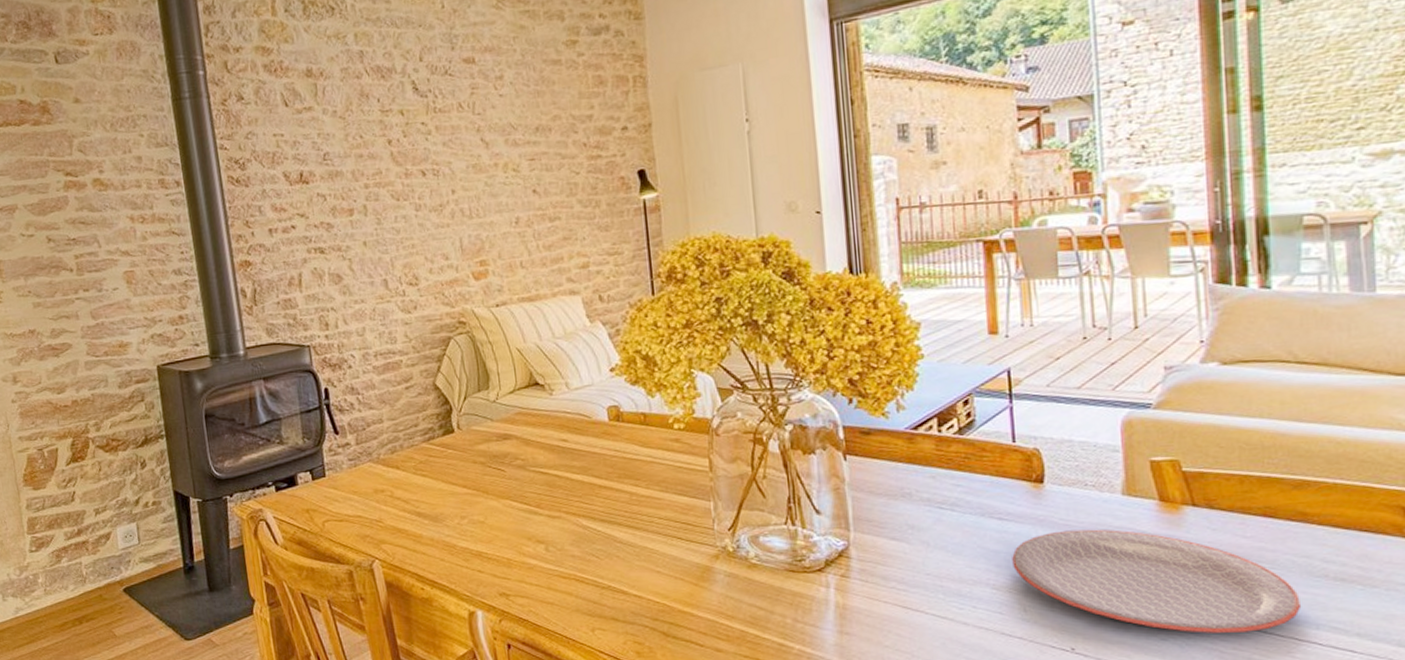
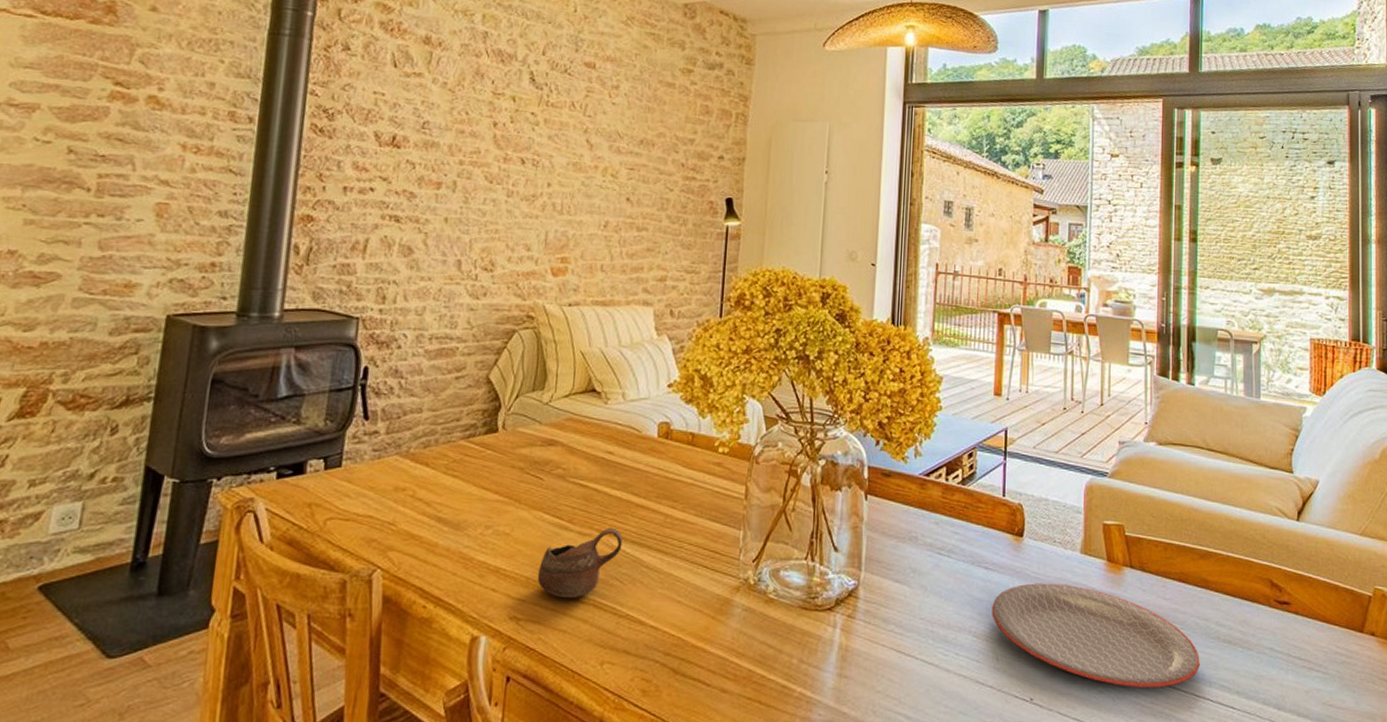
cup: none [517,509,592,575] -> present [537,527,623,599]

